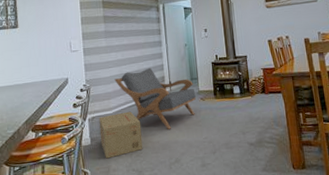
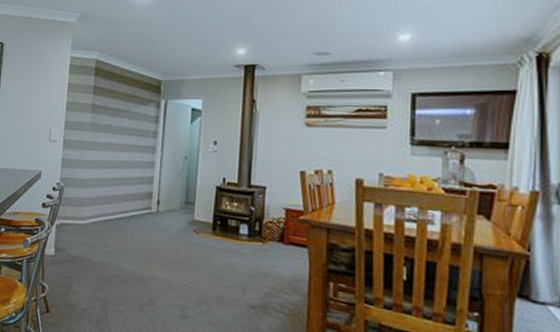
cardboard box: present [99,111,143,159] -> none [65,225,115,278]
armchair: present [114,67,197,129] -> none [92,177,189,260]

